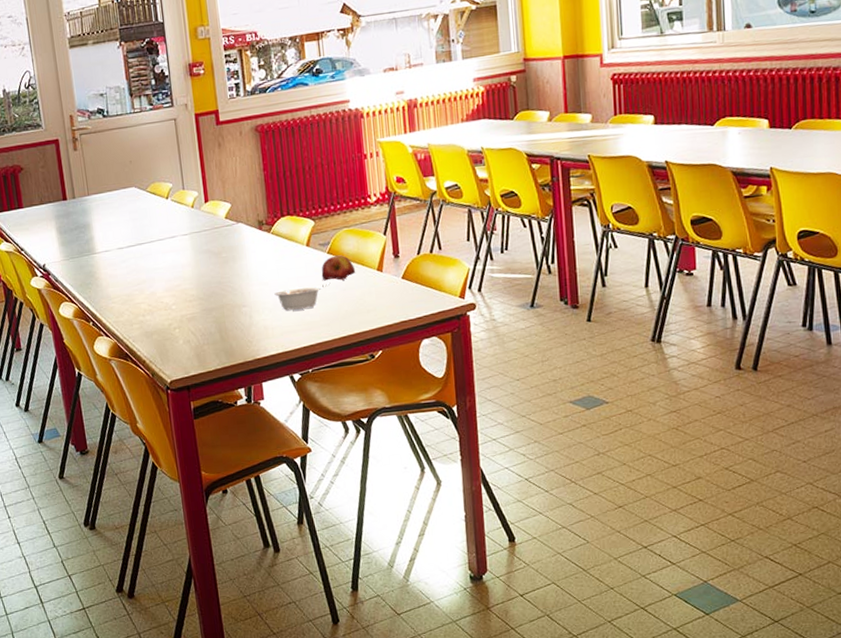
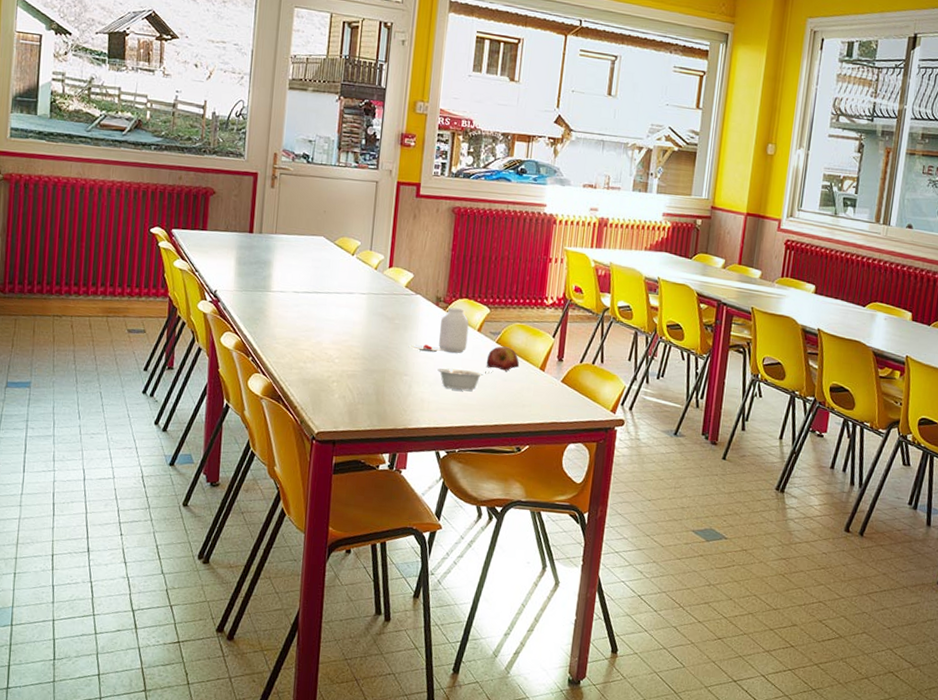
jar: none [240,226,299,279] -> present [408,307,469,353]

